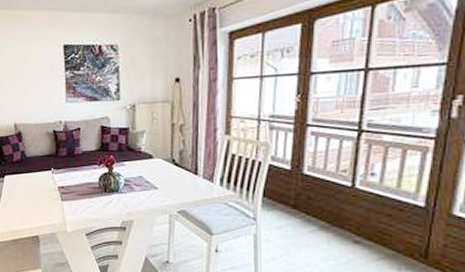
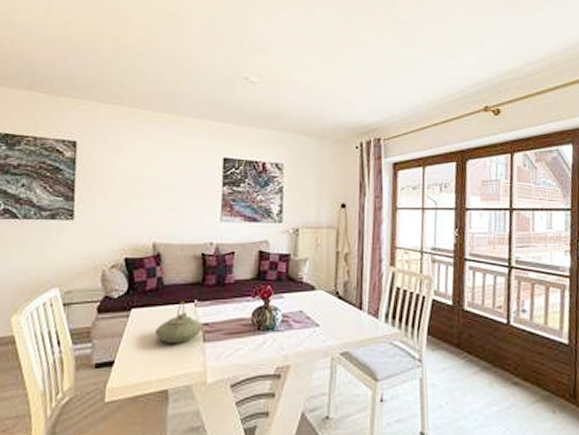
teapot: none [24,169,60,202] -> present [154,301,203,343]

